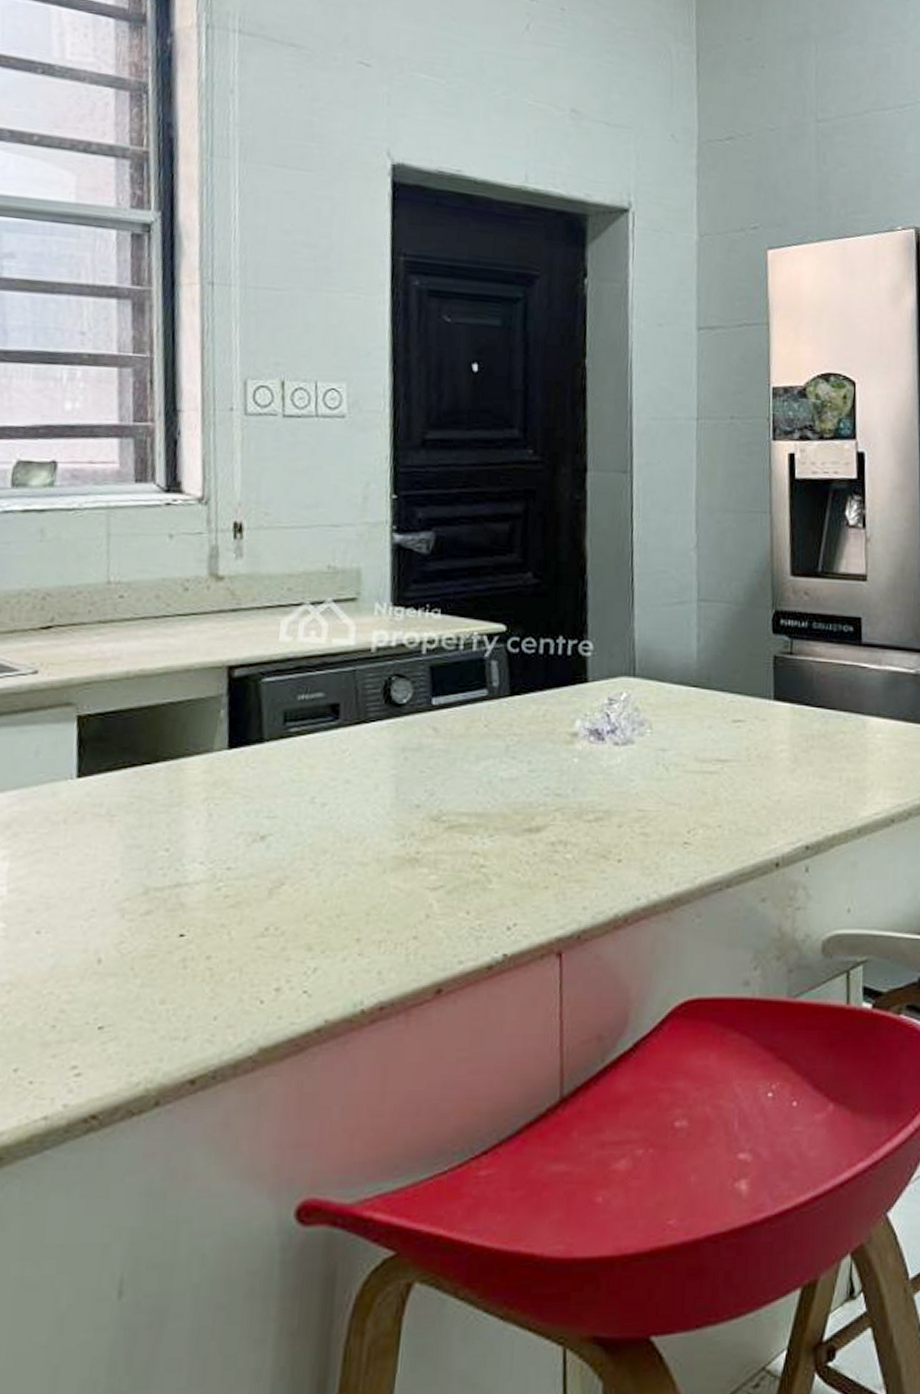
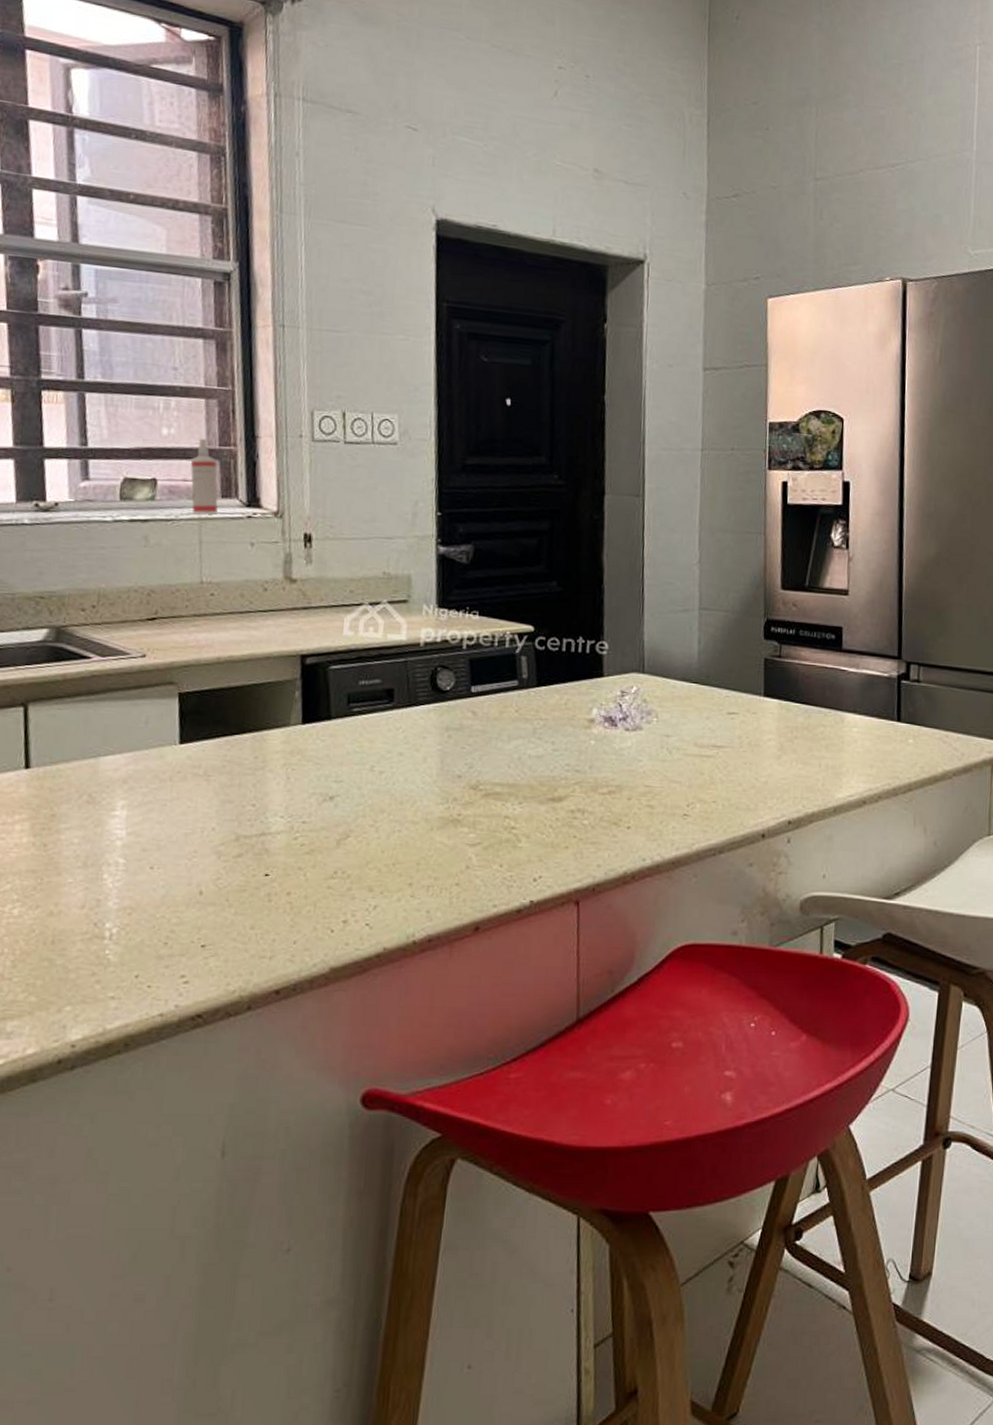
spray bottle: none [98,413,131,503] -> present [190,438,218,516]

